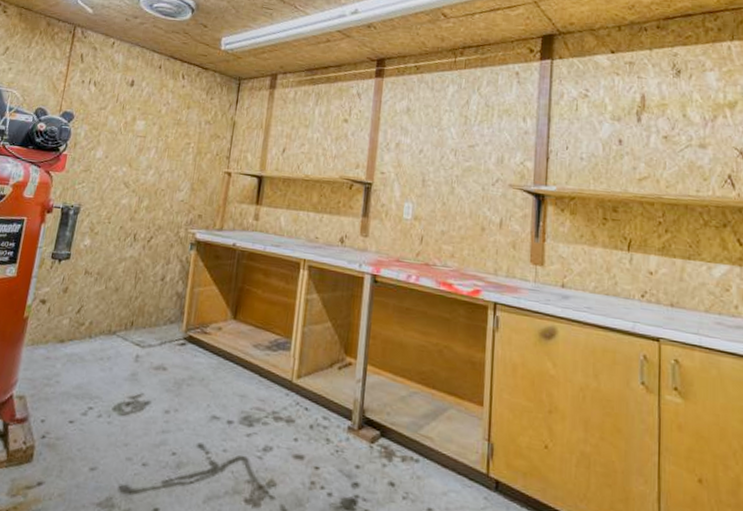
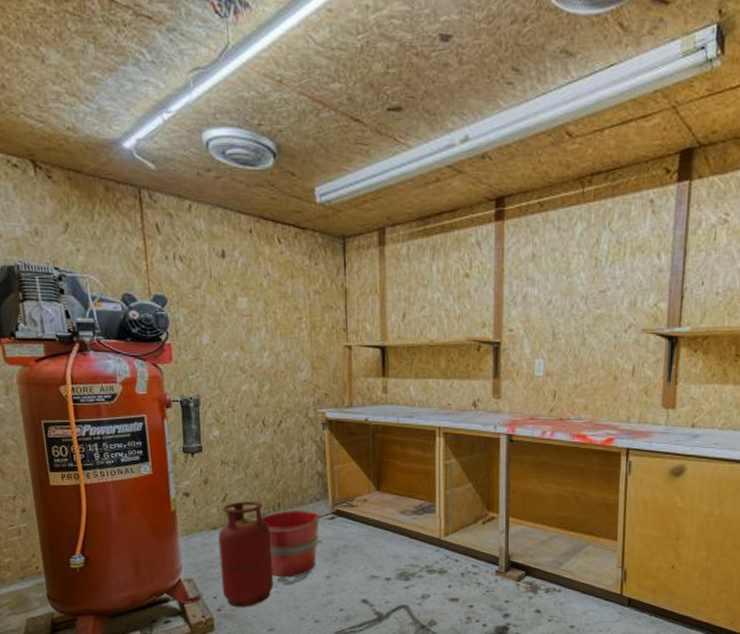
gas cylinder: none [51,315,117,437] -> present [218,501,274,606]
bucket: none [109,330,171,406] -> present [260,509,321,576]

